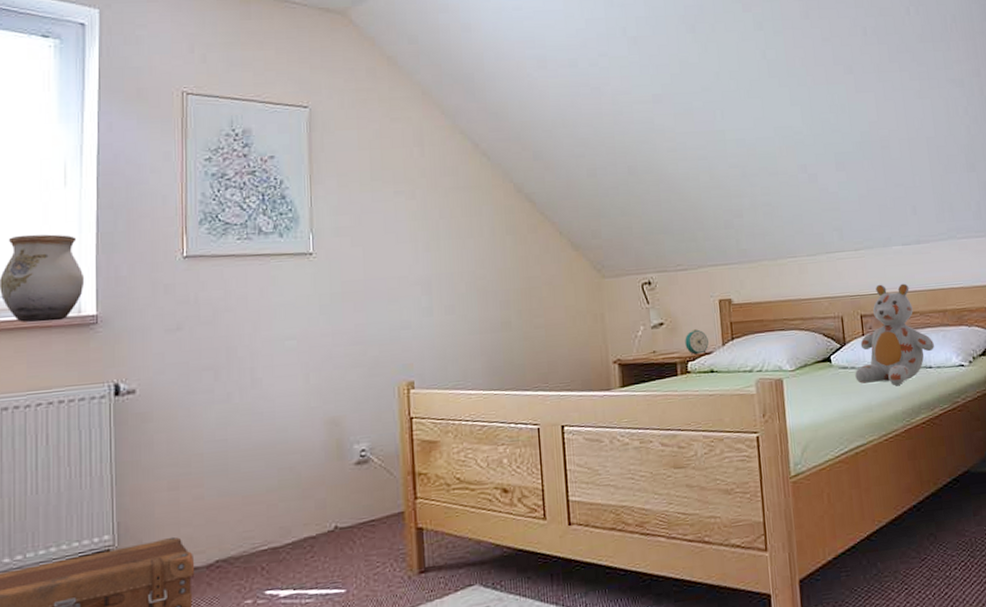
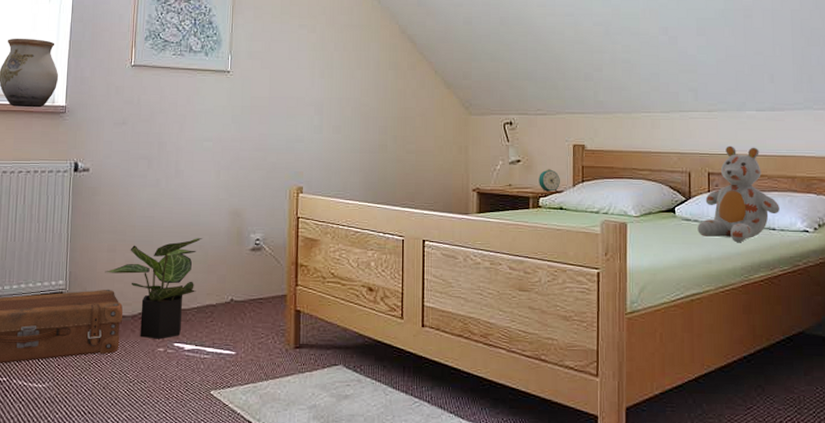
potted plant: none [166,457,293,591] -> present [105,238,203,339]

